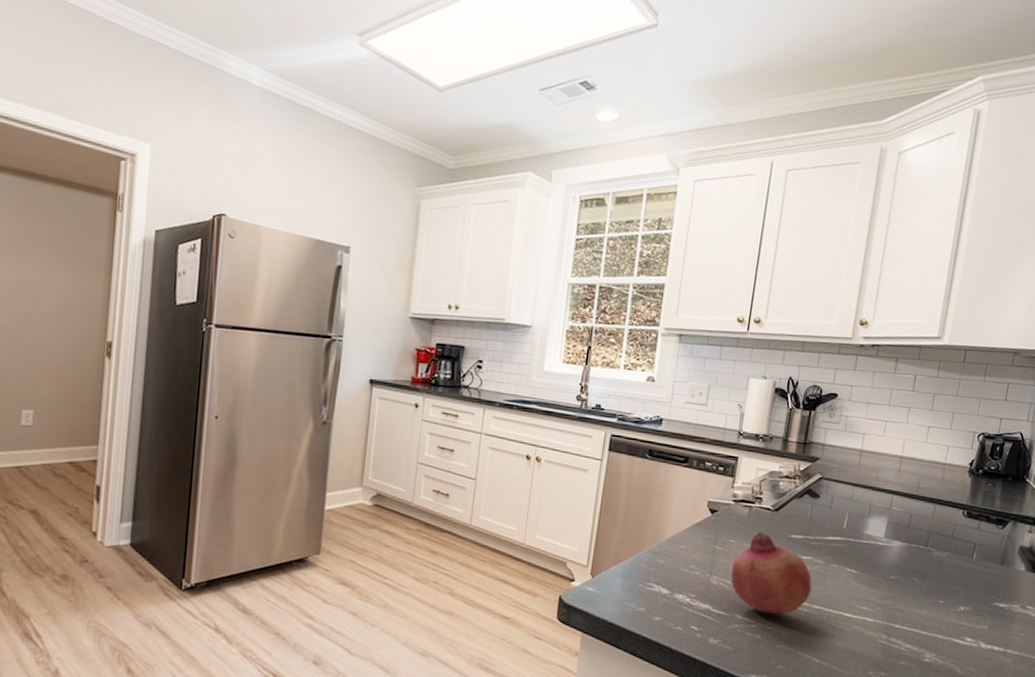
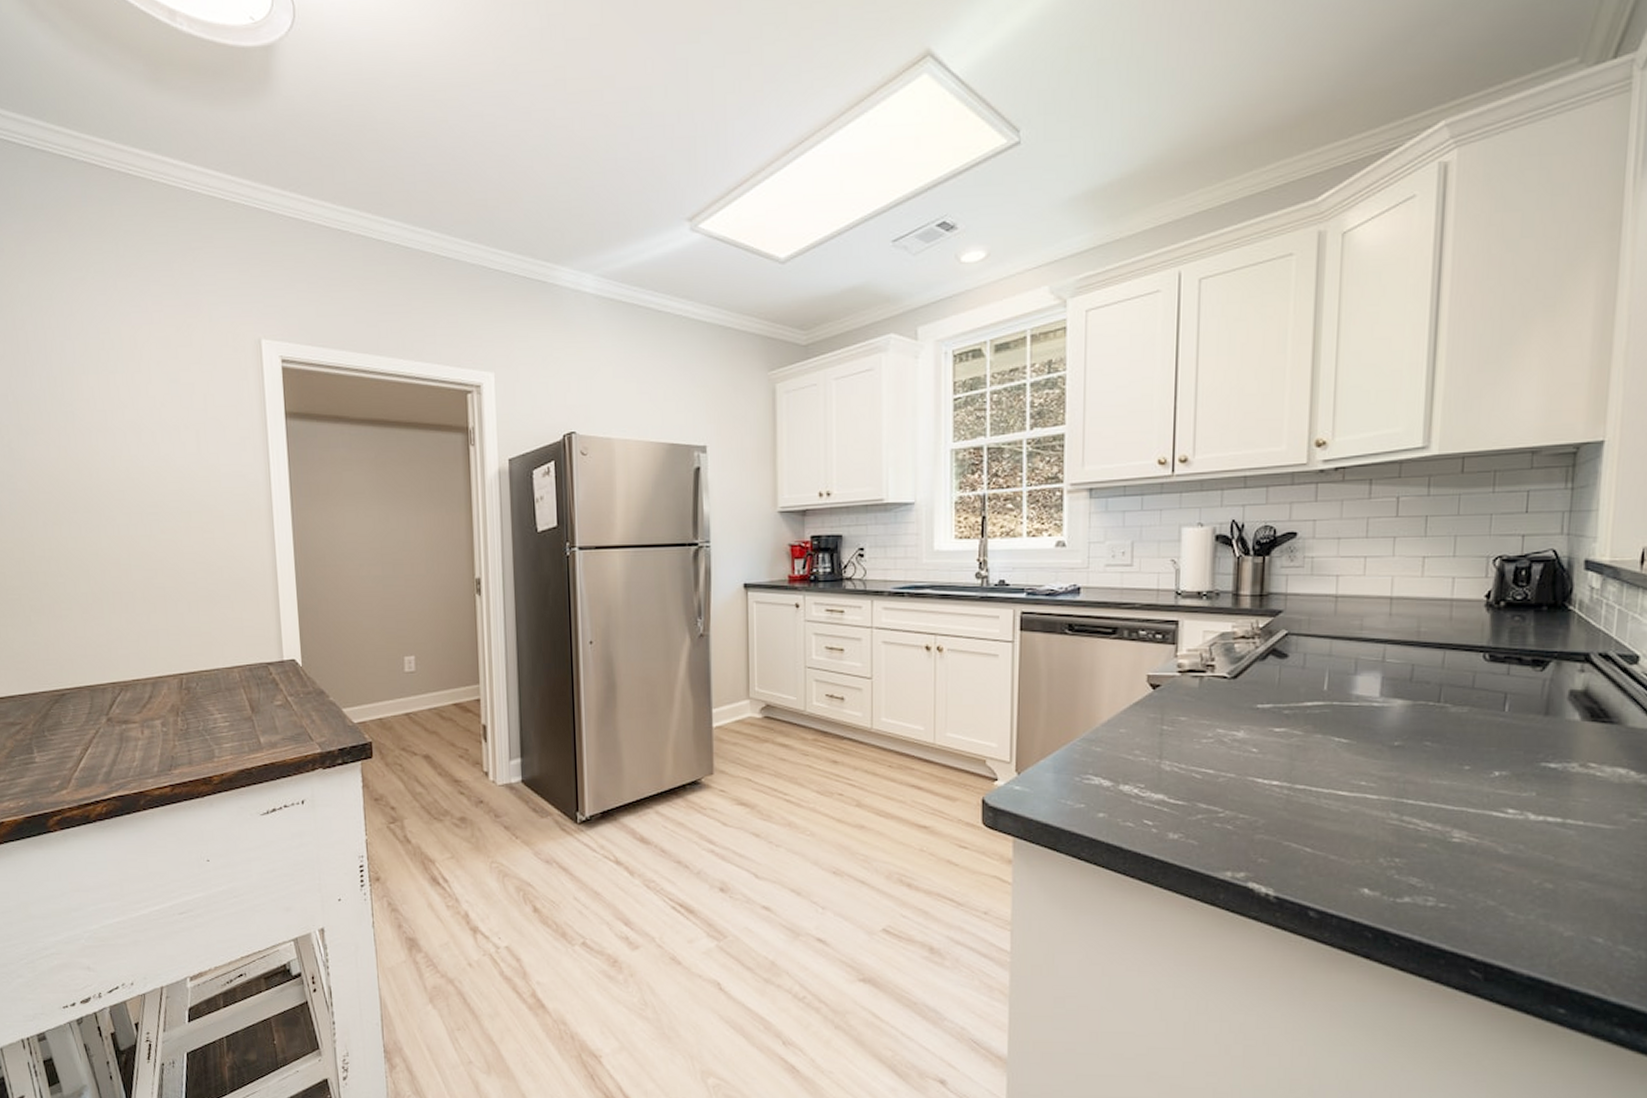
fruit: present [731,532,812,614] -> none [1186,705,1291,799]

